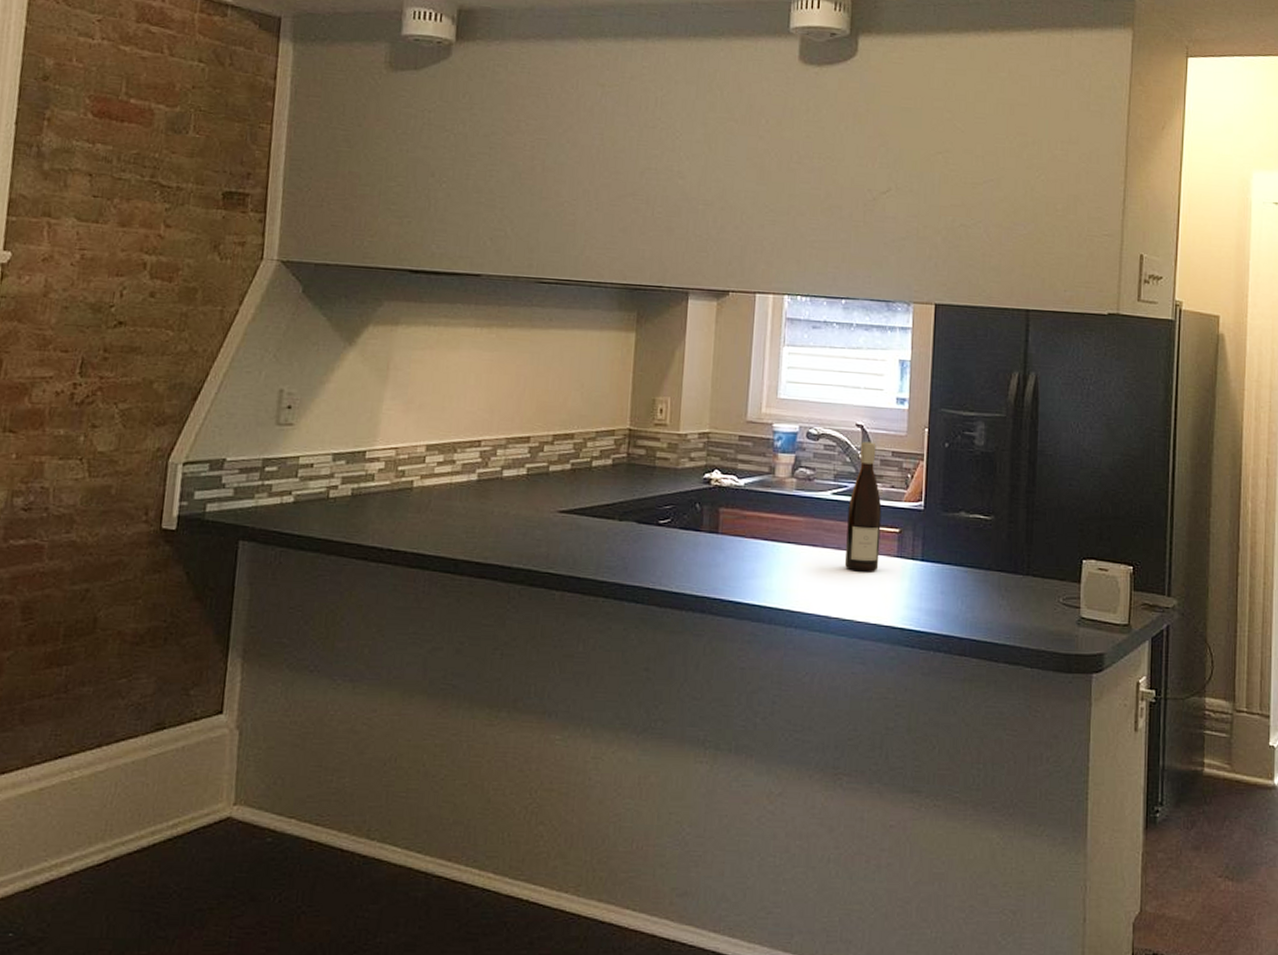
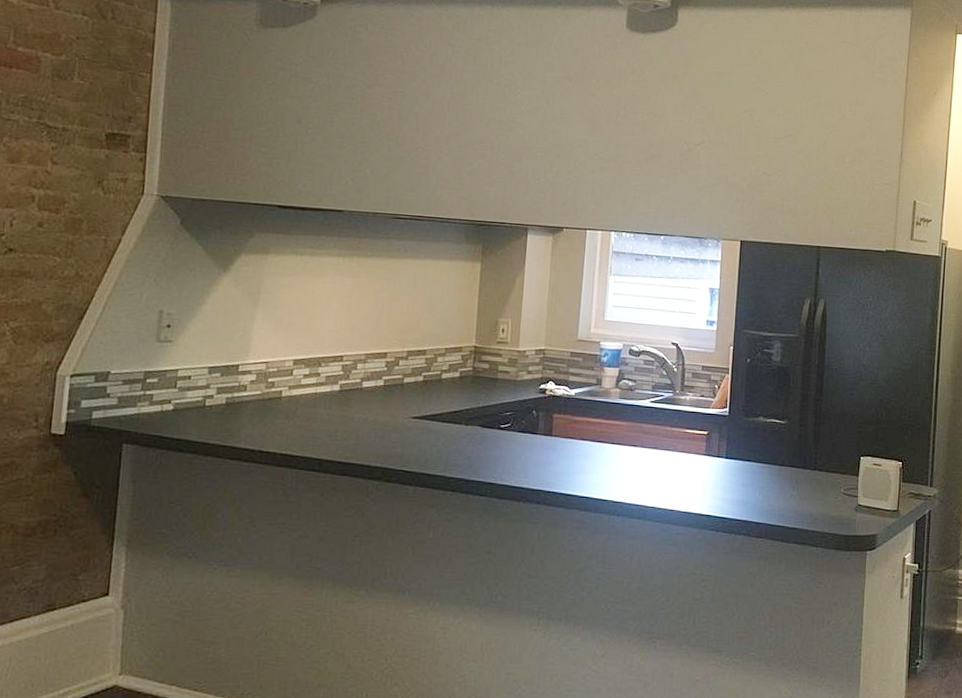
bottle: present [844,441,882,572] -> none [660,357,693,468]

